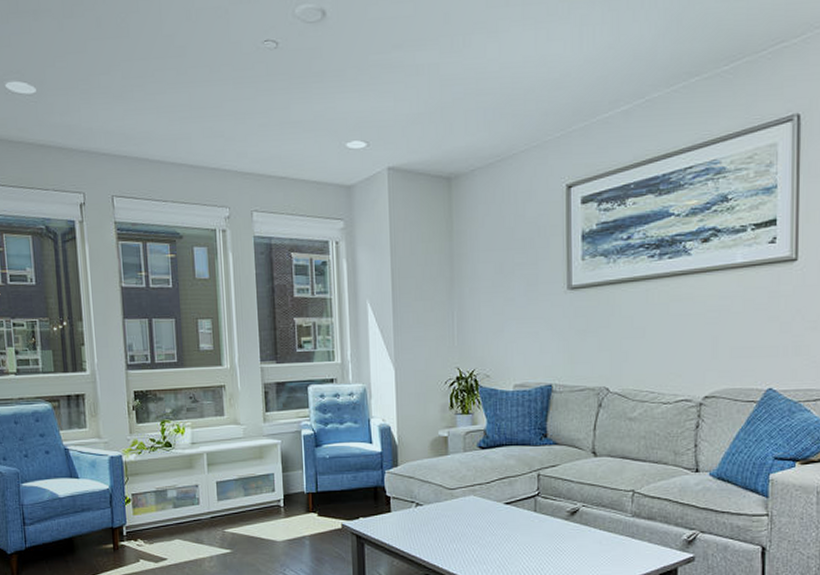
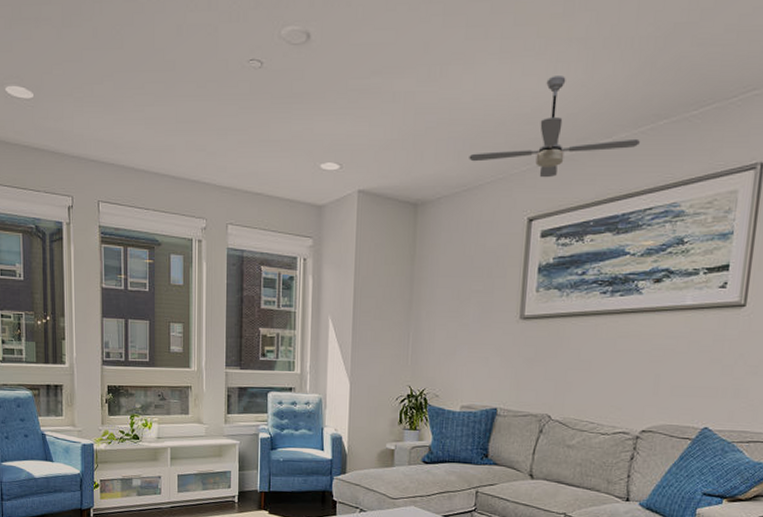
ceiling fan: none [500,39,673,143] -> present [469,76,640,178]

